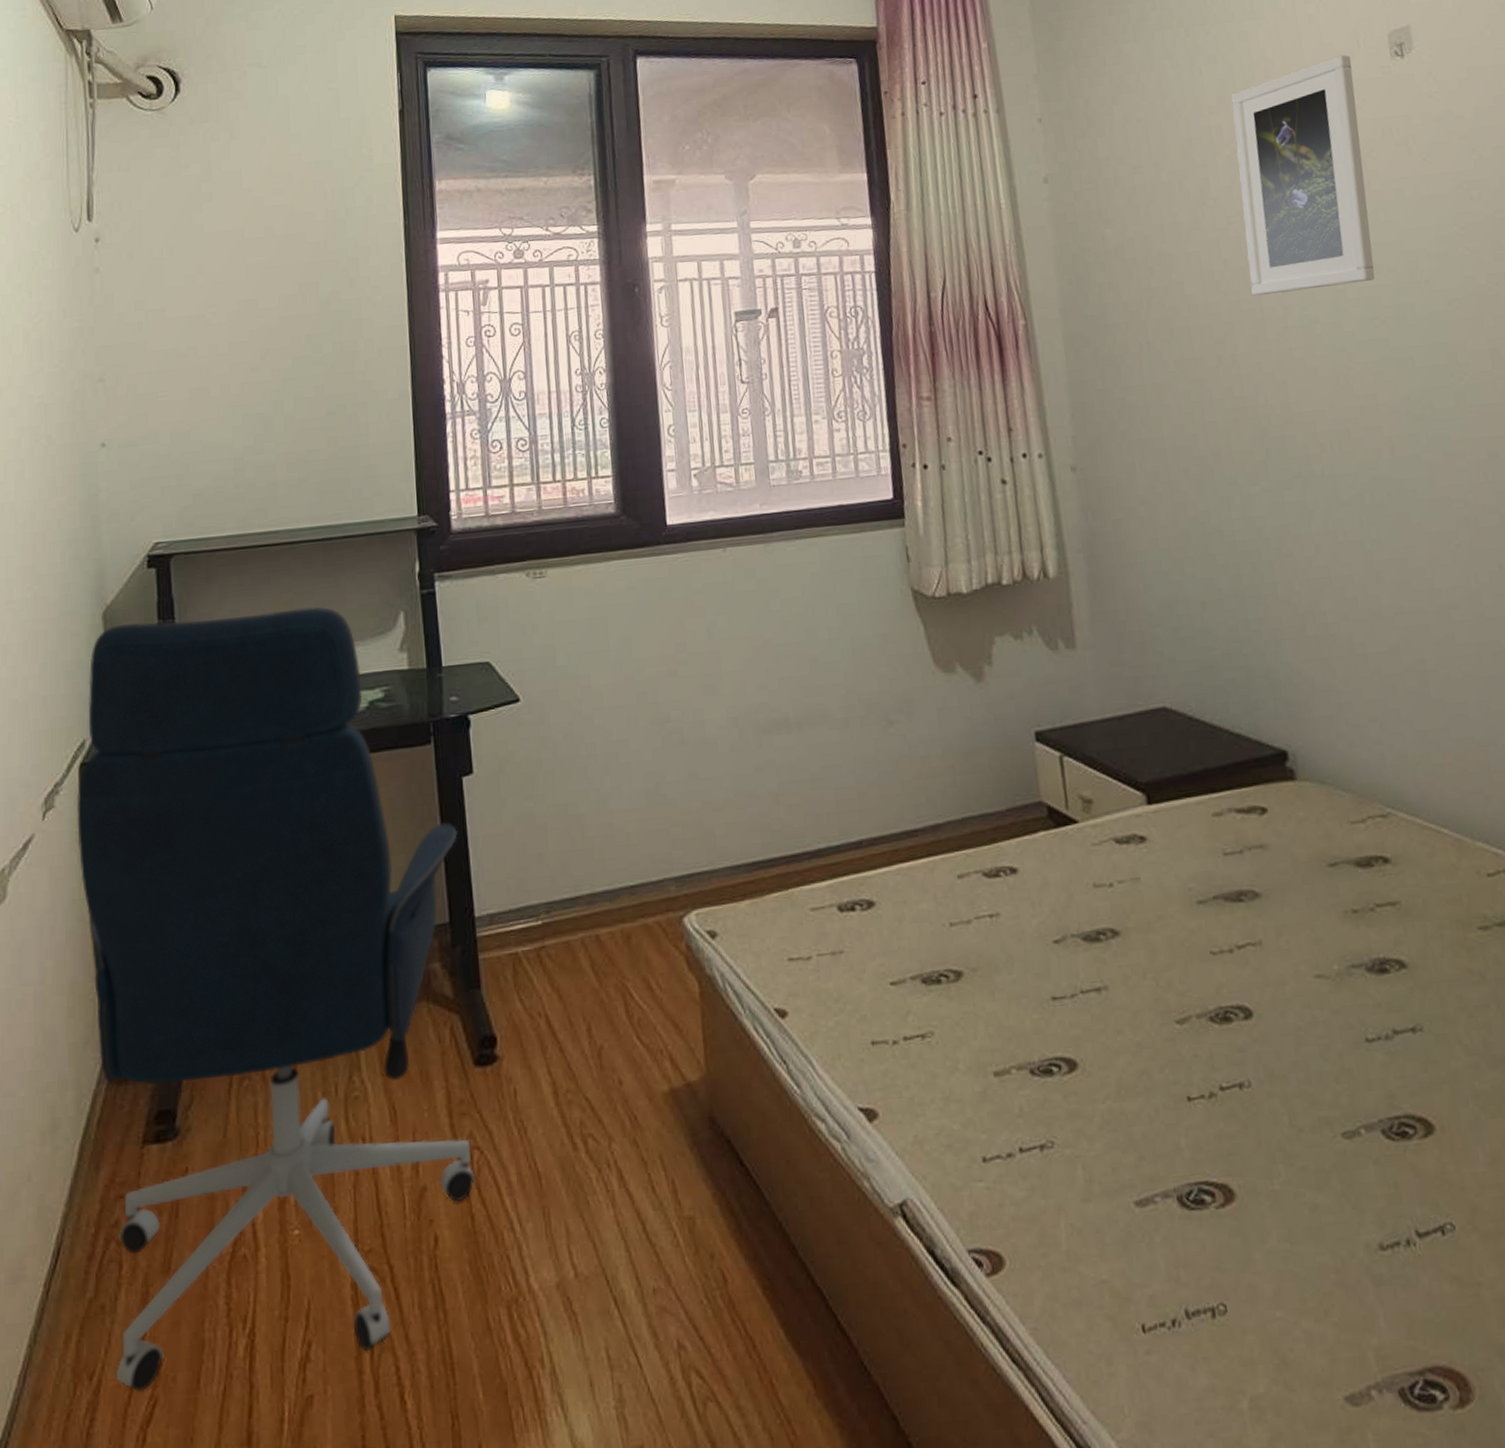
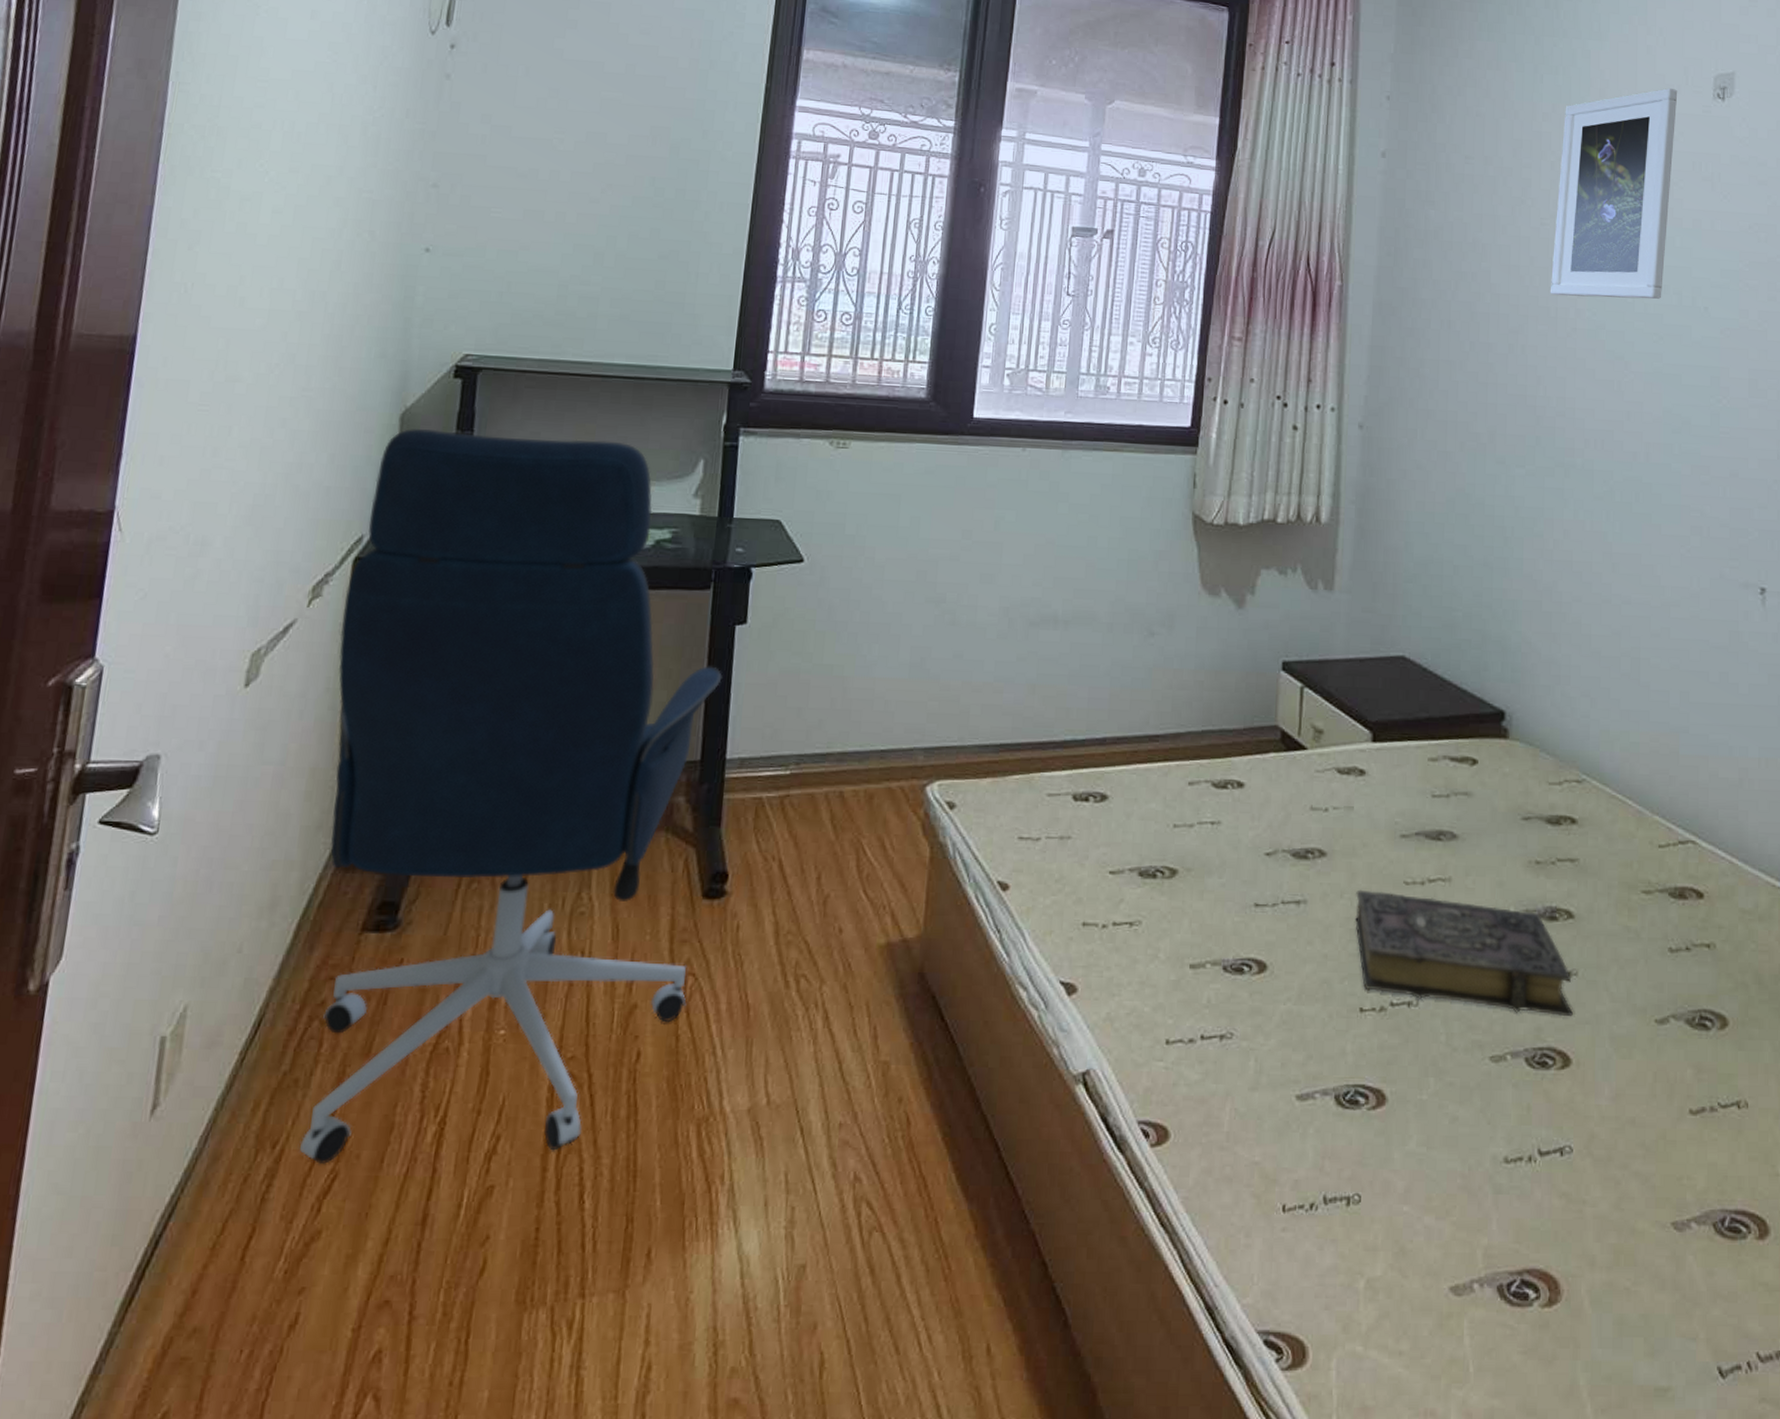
book: none [1159,965,1426,1081] -> present [1355,889,1573,1017]

